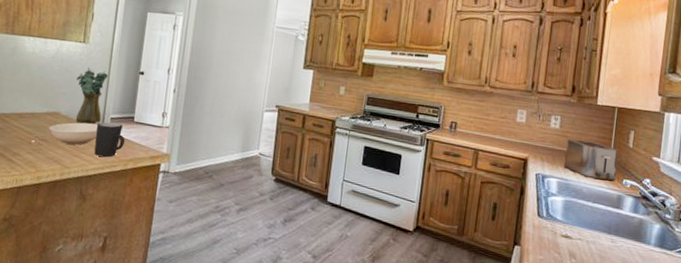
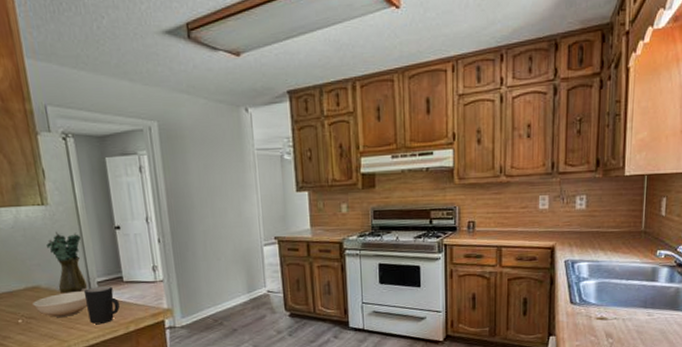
toaster: present [563,138,620,182] -> none [593,216,652,256]

